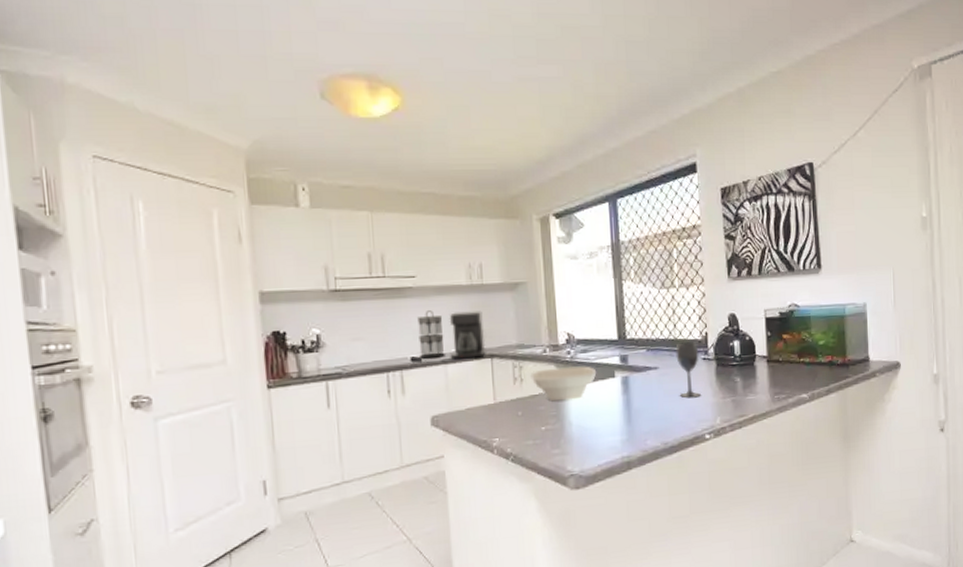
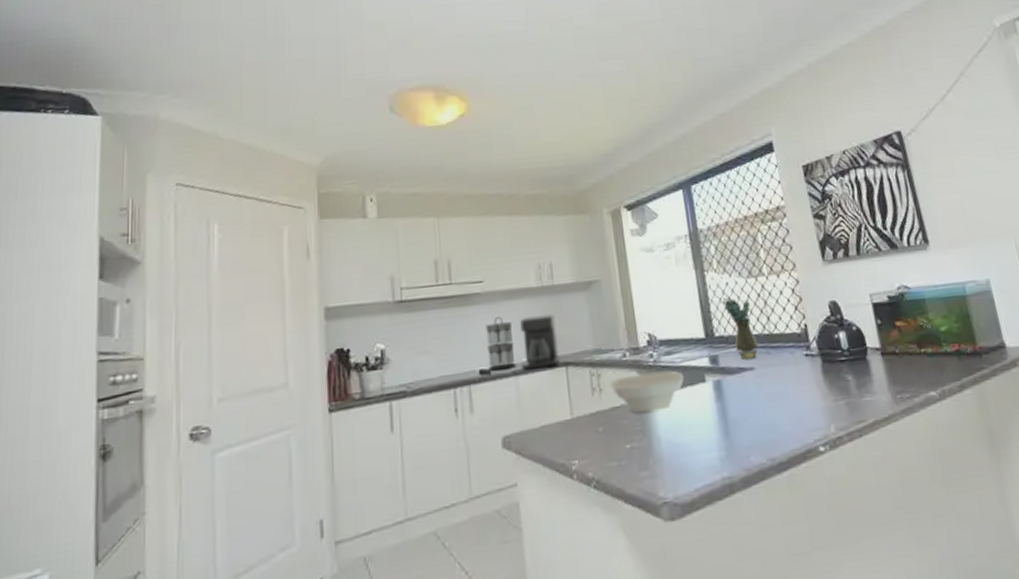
vase: none [635,304,664,360] -> present [722,297,759,359]
wine glass: present [676,341,701,398] -> none [772,335,808,403]

